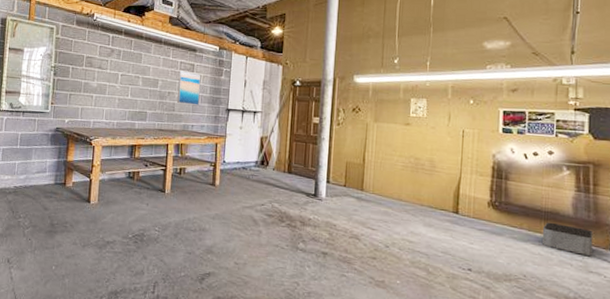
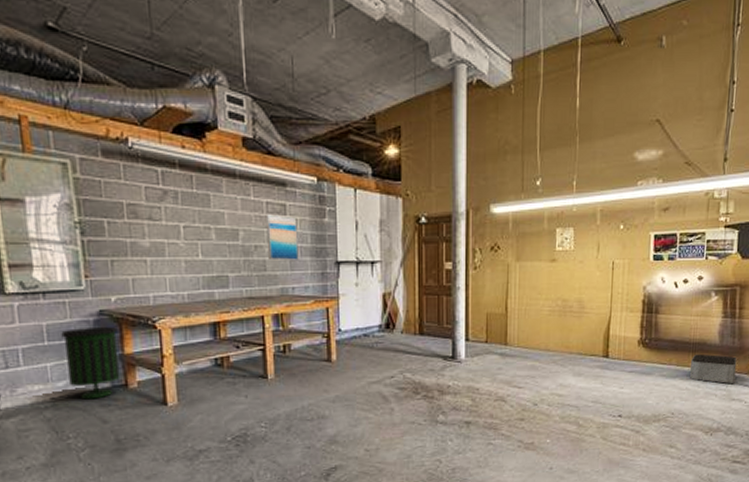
trash can: none [28,138,66,191] -> present [61,327,120,400]

